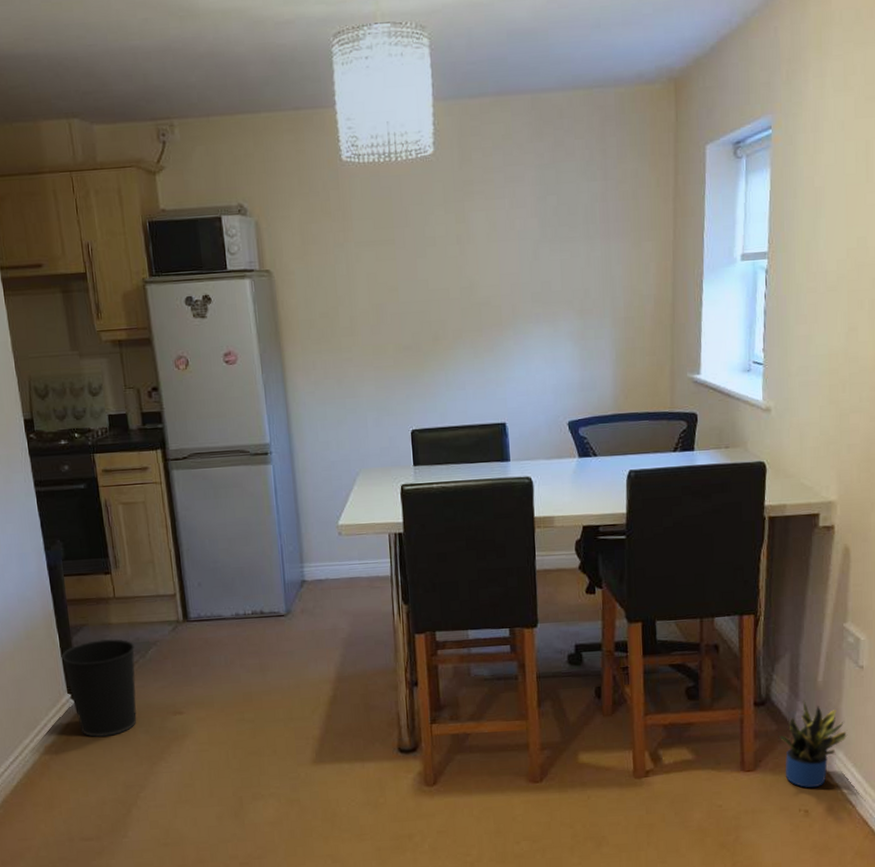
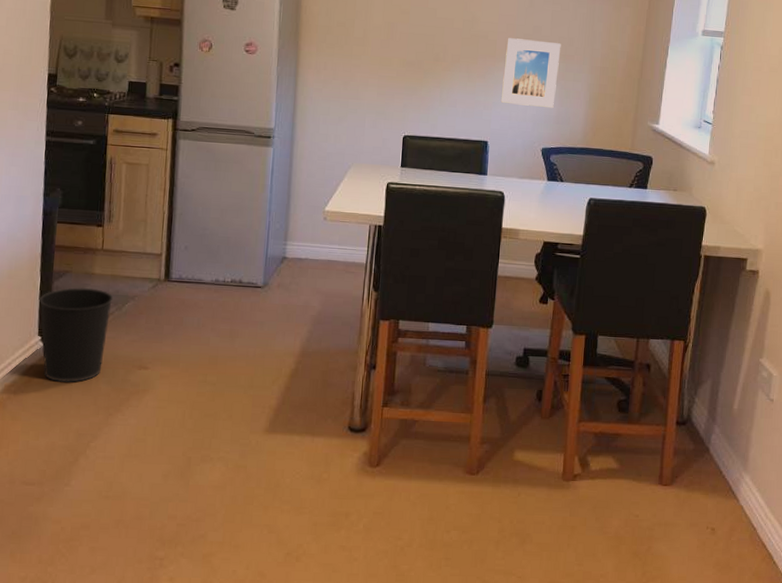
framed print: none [513,297,577,377] -> present [500,38,561,109]
potted plant: present [779,700,848,788] -> none [695,424,755,508]

